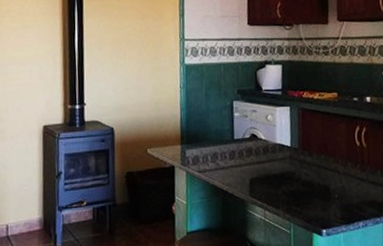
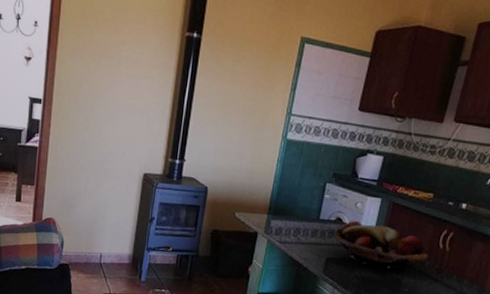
fruit basket: none [253,133,348,176] -> present [335,220,428,269]

